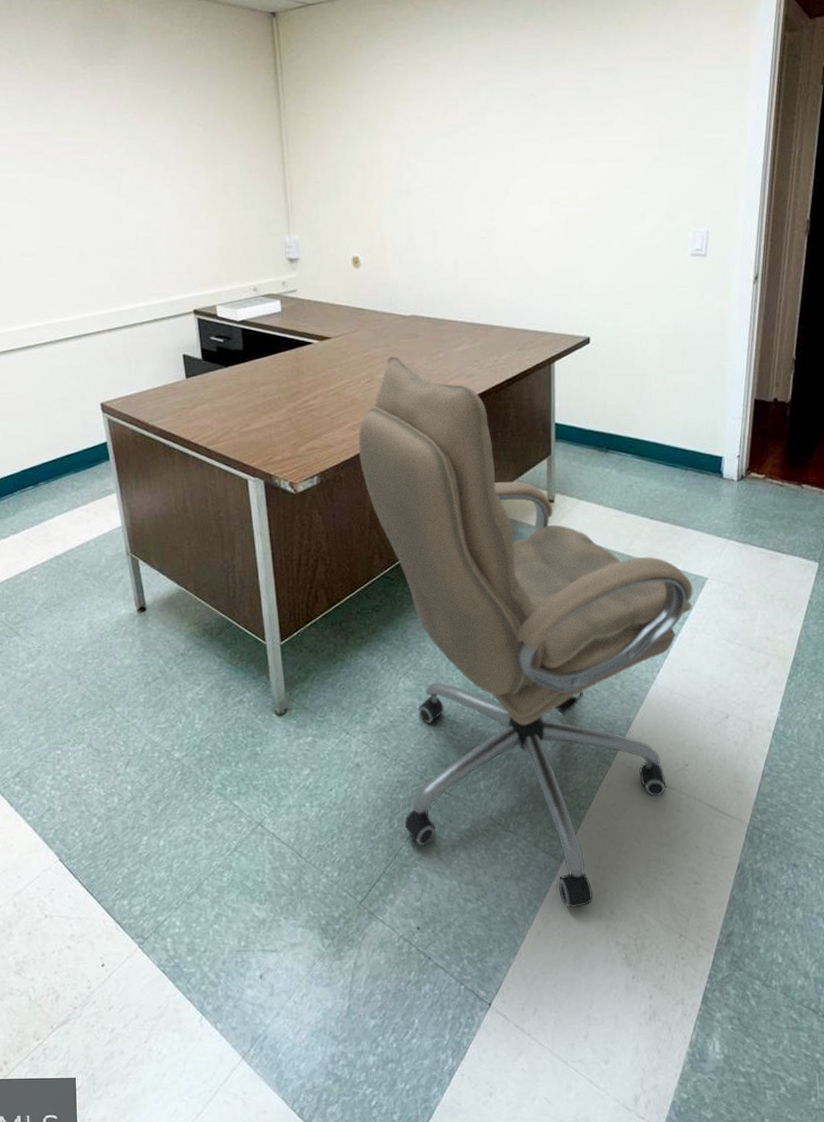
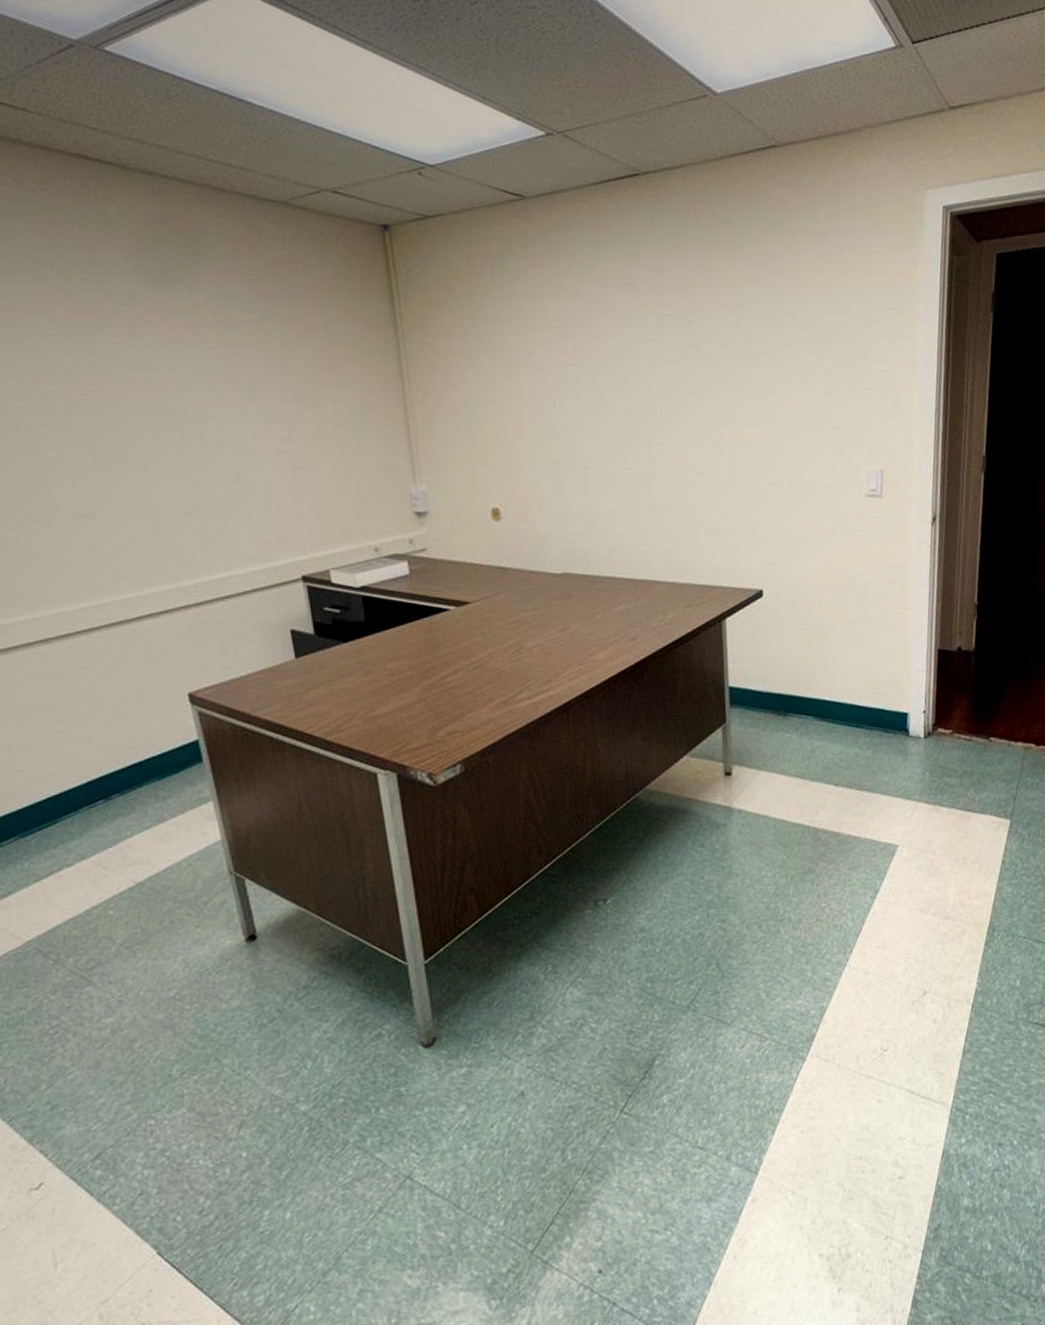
office chair: present [358,356,693,908] -> none [507,620,884,1224]

